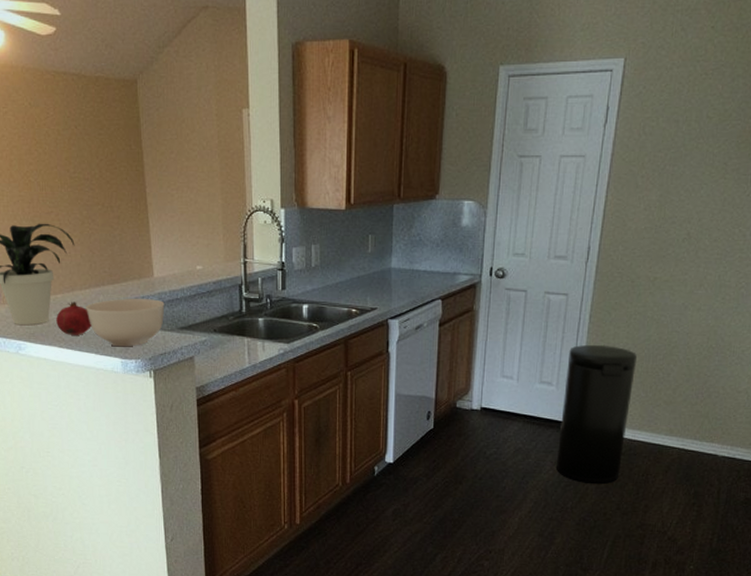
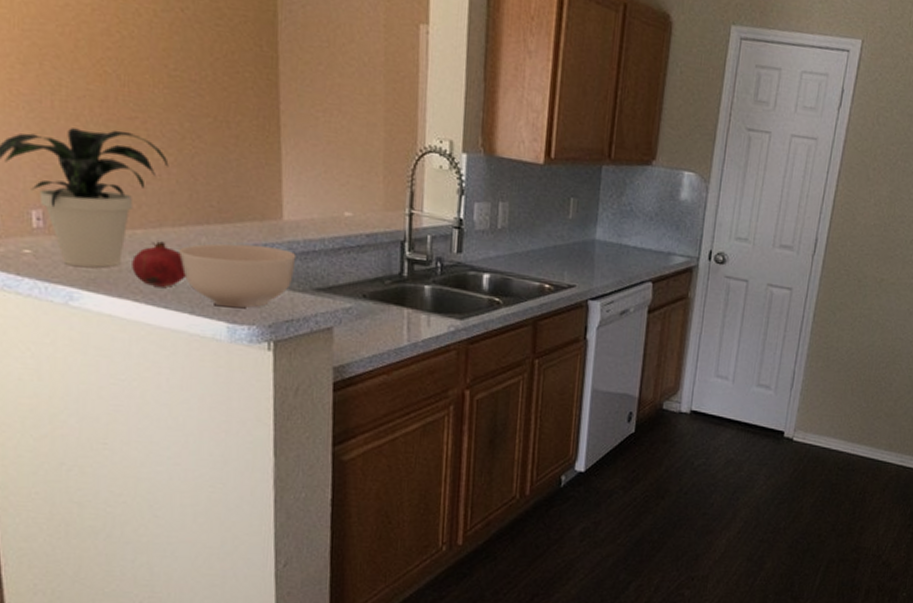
pedal bin: present [556,345,637,485] -> none [770,346,860,503]

